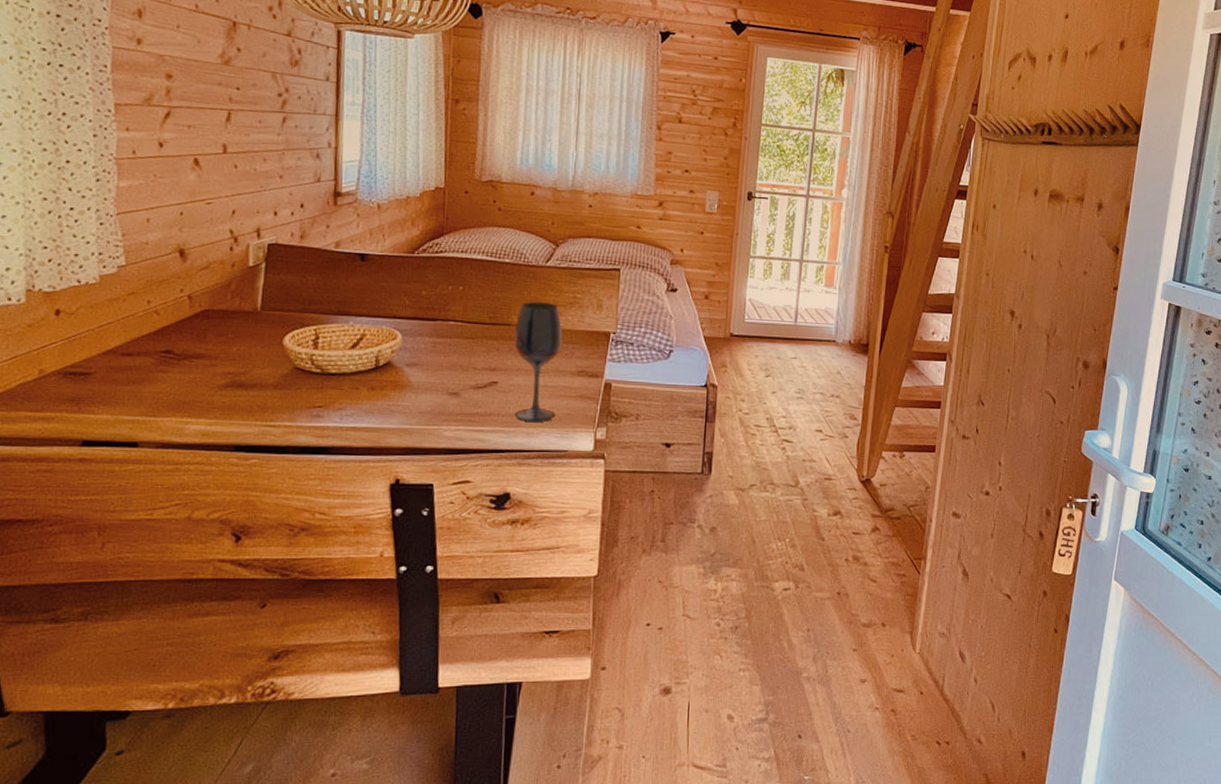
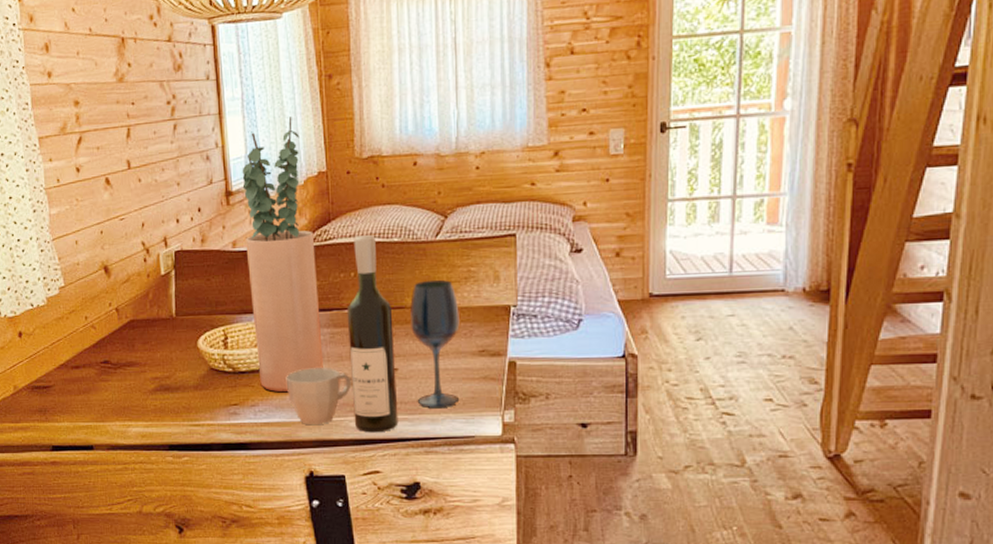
vase: none [350,131,425,399] -> present [242,117,323,394]
cup: none [379,375,450,433] -> present [286,368,352,426]
bottle: none [448,251,498,443] -> present [346,234,398,433]

